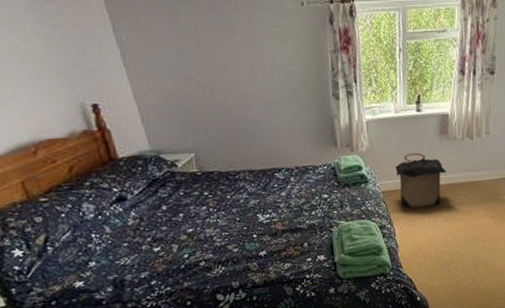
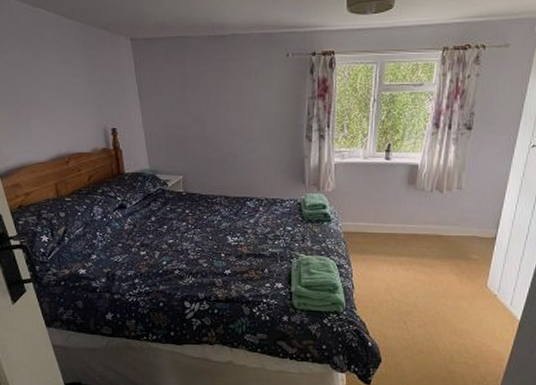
laundry hamper: present [395,152,447,208] -> none [358,199,411,254]

